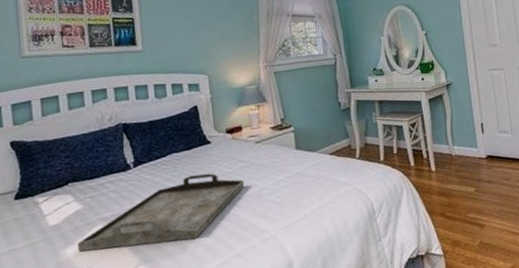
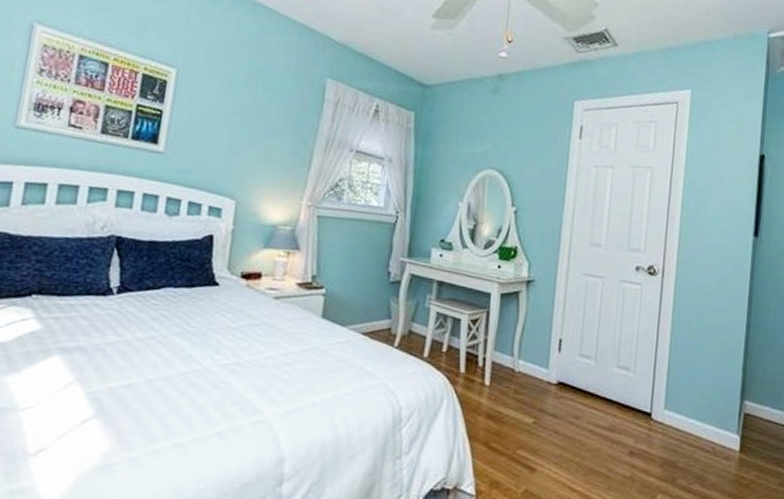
serving tray: present [77,173,245,252] -> none [21,320,249,402]

